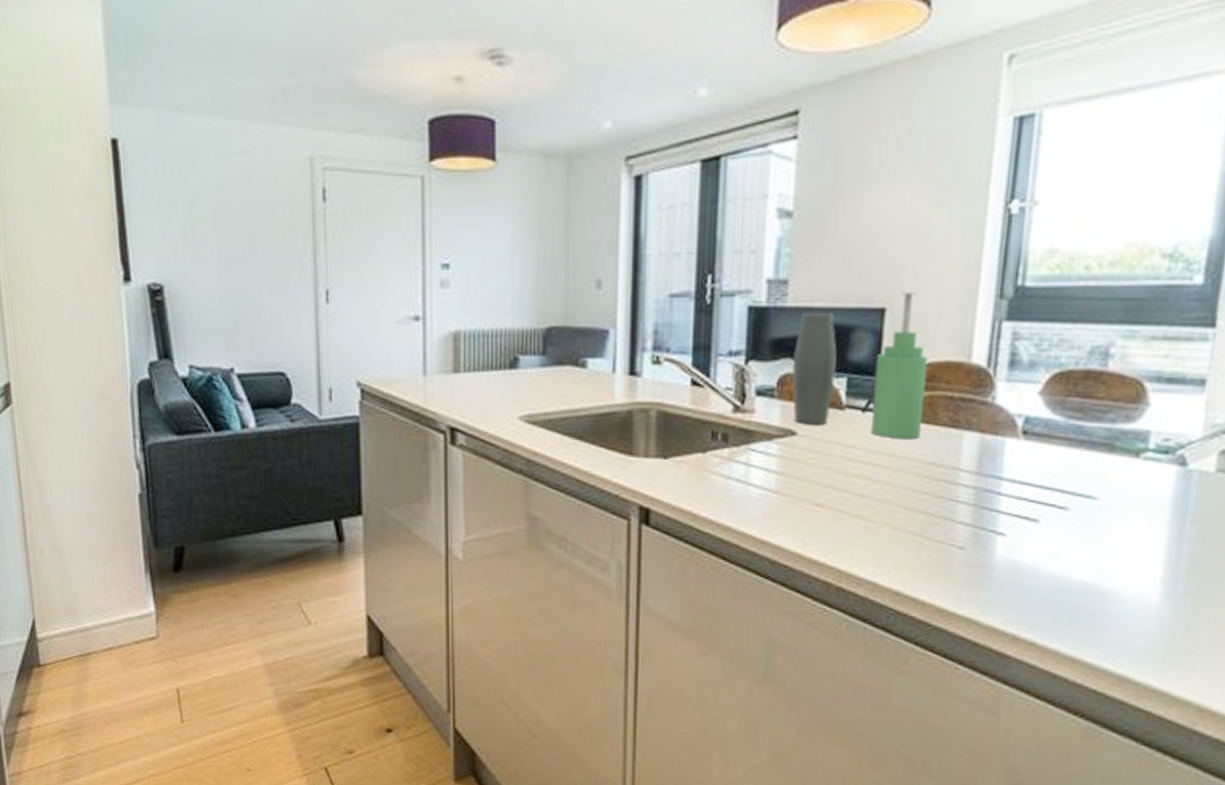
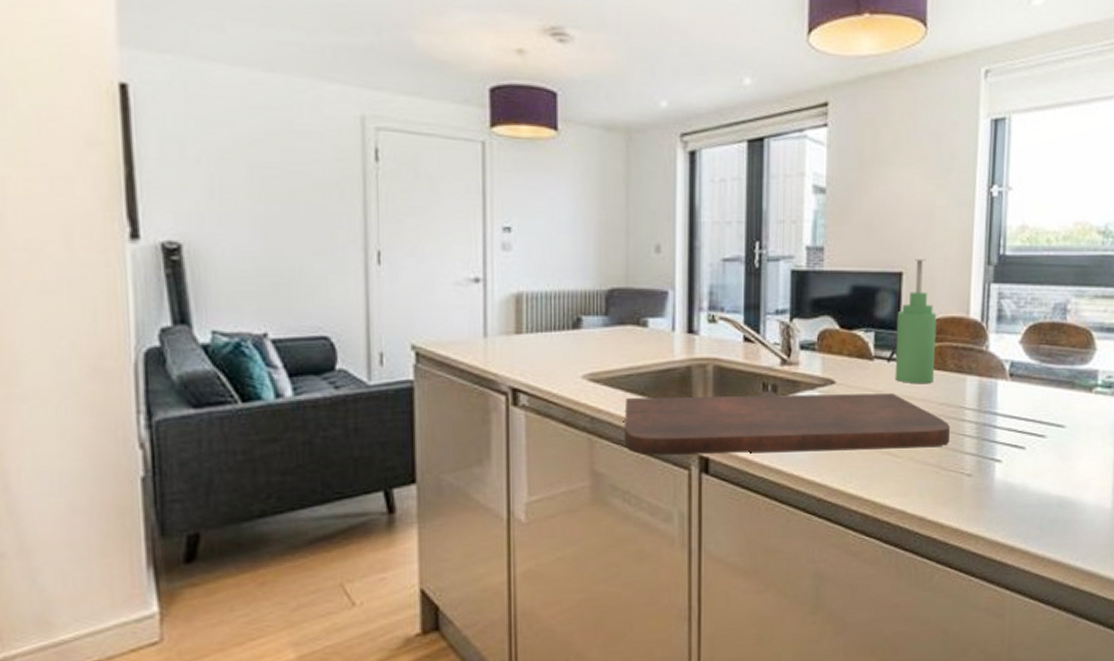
cutting board: none [561,441,939,513] -> present [624,393,950,456]
vase: present [791,312,837,425] -> none [829,275,866,374]

